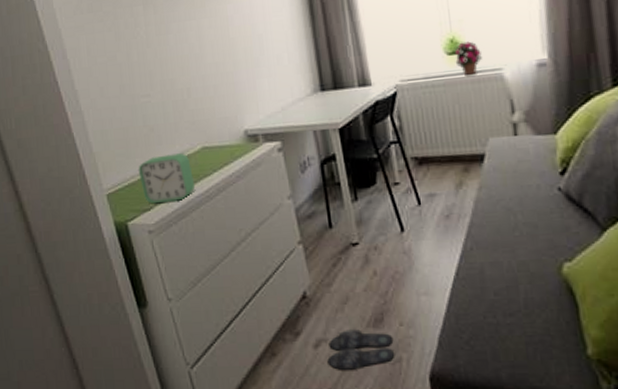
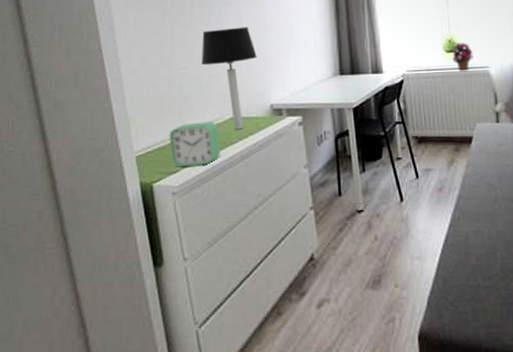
table lamp: none [161,43,224,161] -> present [202,26,257,130]
slippers: present [327,329,395,370] -> none [328,290,389,329]

